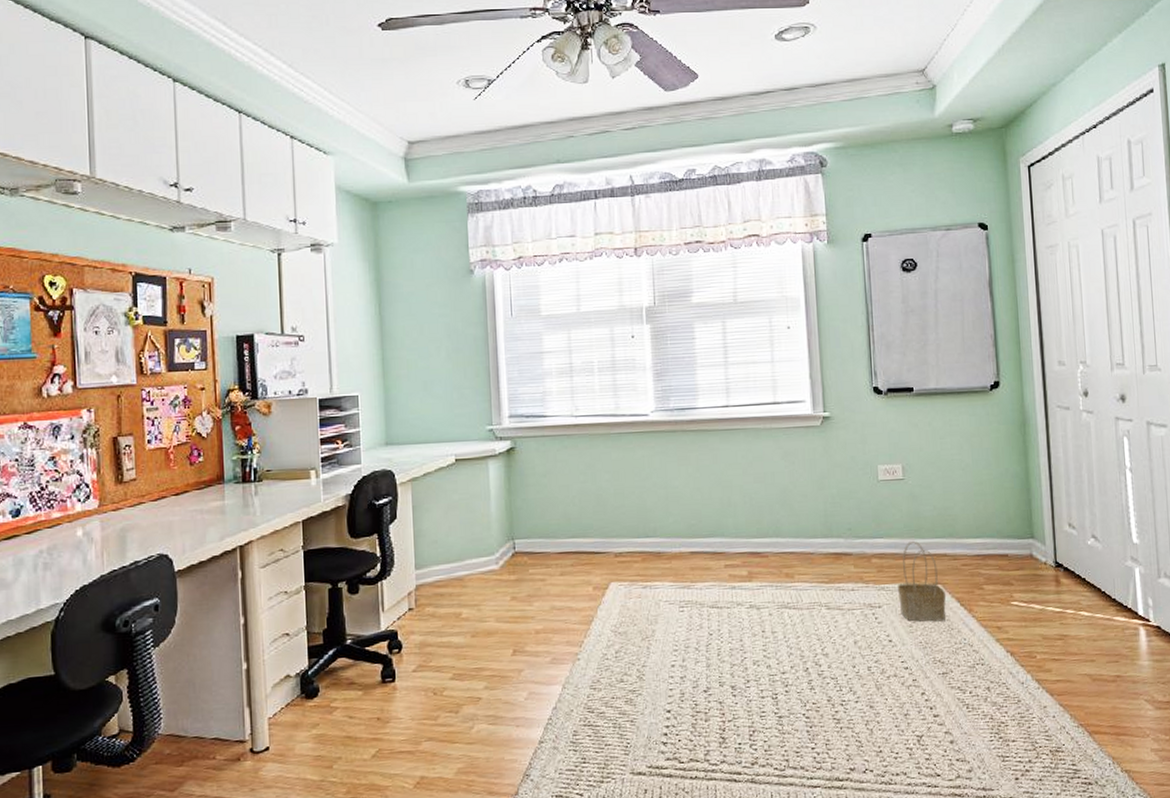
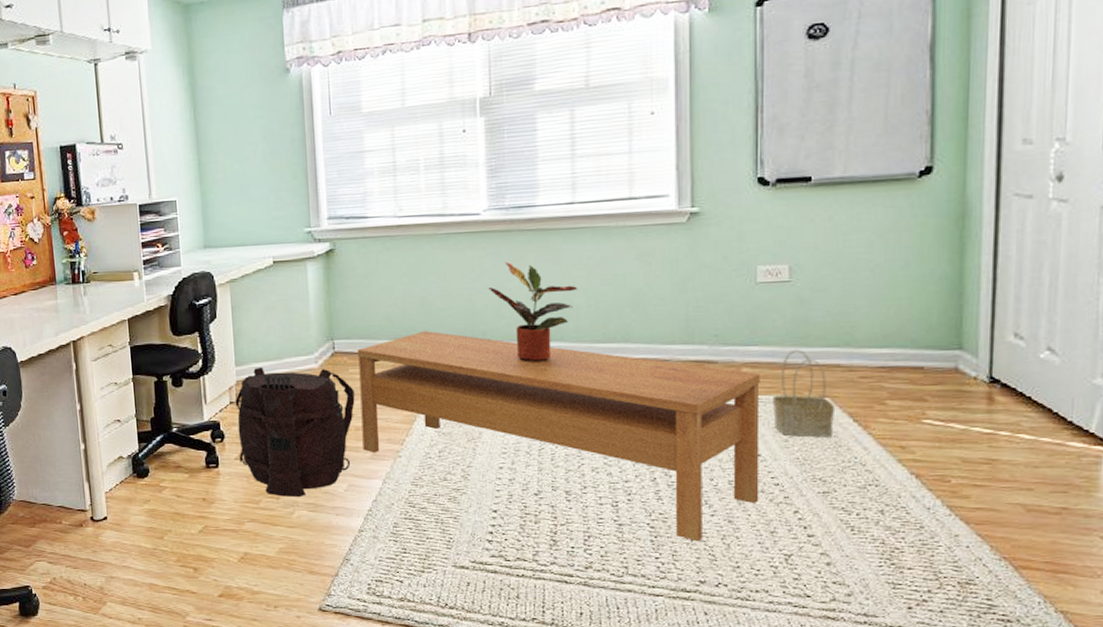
backpack: none [414,570,535,710] -> present [235,367,355,497]
coffee table: none [536,528,893,730] -> present [357,330,760,542]
potted plant: none [657,460,735,557] -> present [488,261,578,361]

